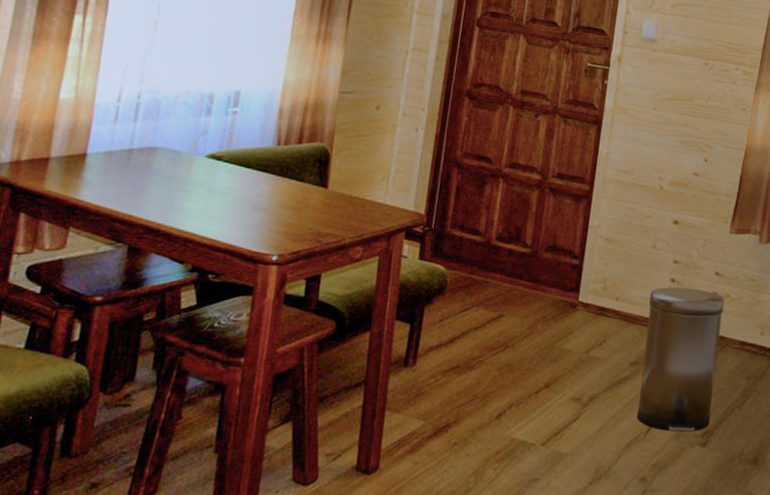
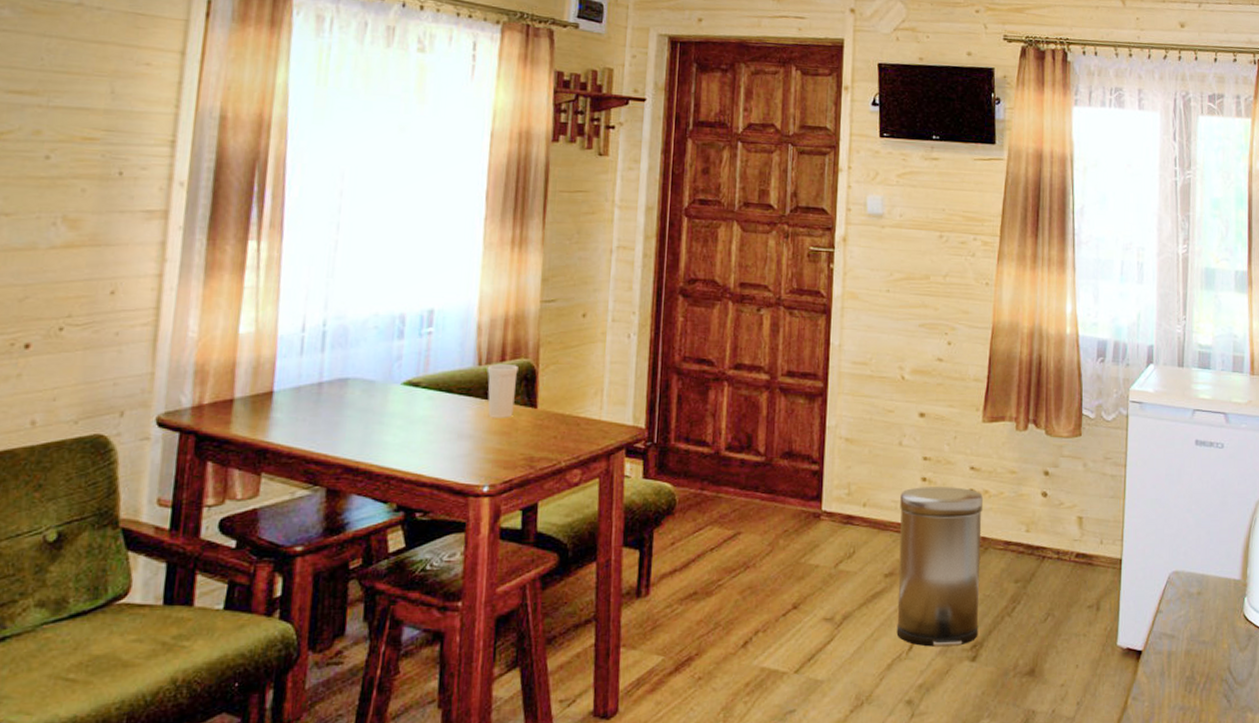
cup: none [282,145,314,195] -> present [487,363,518,418]

